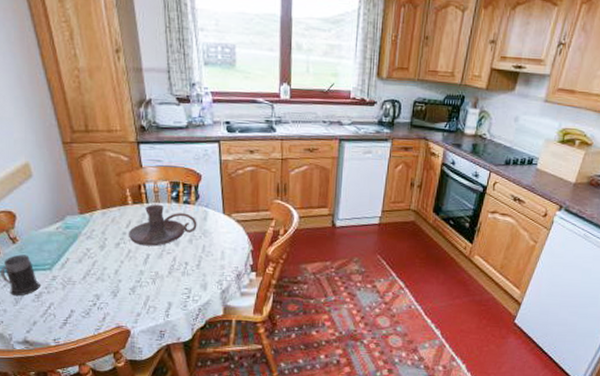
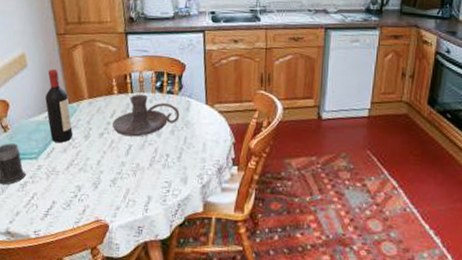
wine bottle: none [55,178,87,254] -> present [45,68,73,144]

